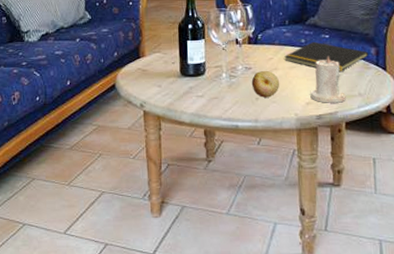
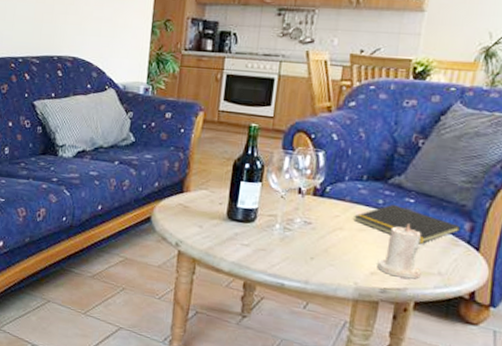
fruit: present [251,70,280,98] -> none [308,228,343,259]

